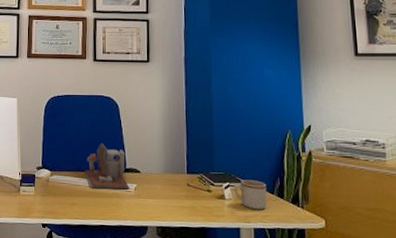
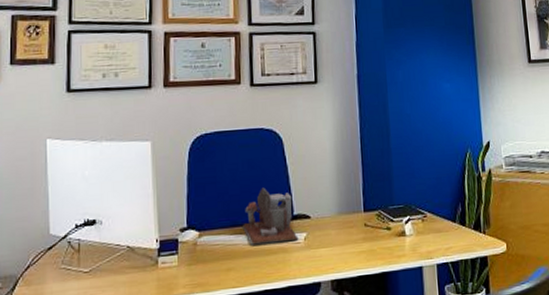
mug: present [233,180,267,210] -> none [414,209,449,243]

